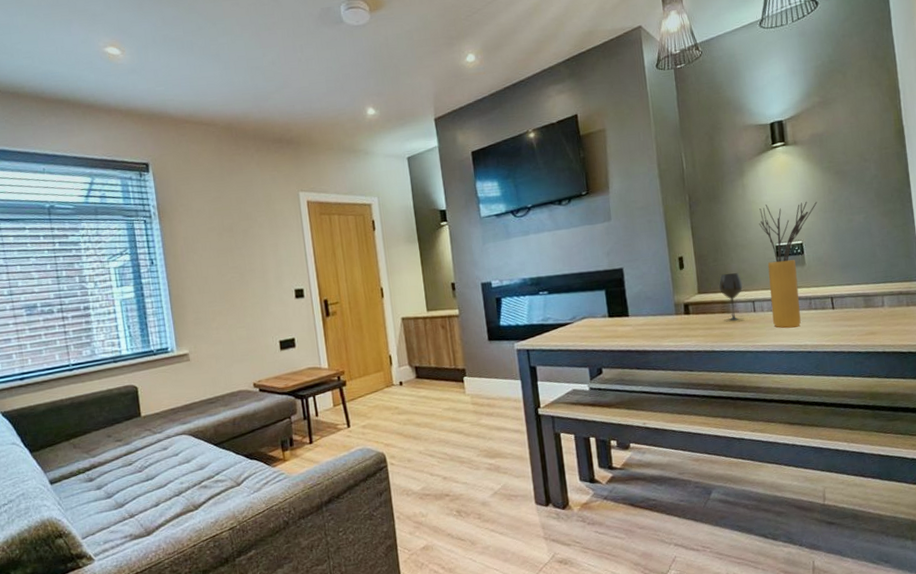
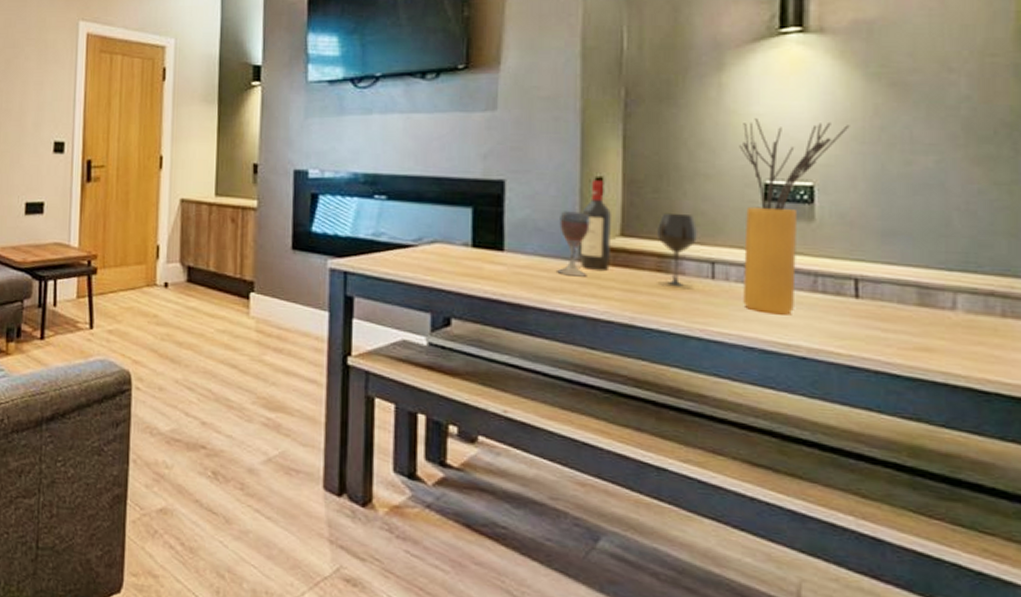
cup: none [660,281,681,326] -> present [557,211,590,277]
wine bottle: none [673,258,695,320] -> present [579,180,611,272]

